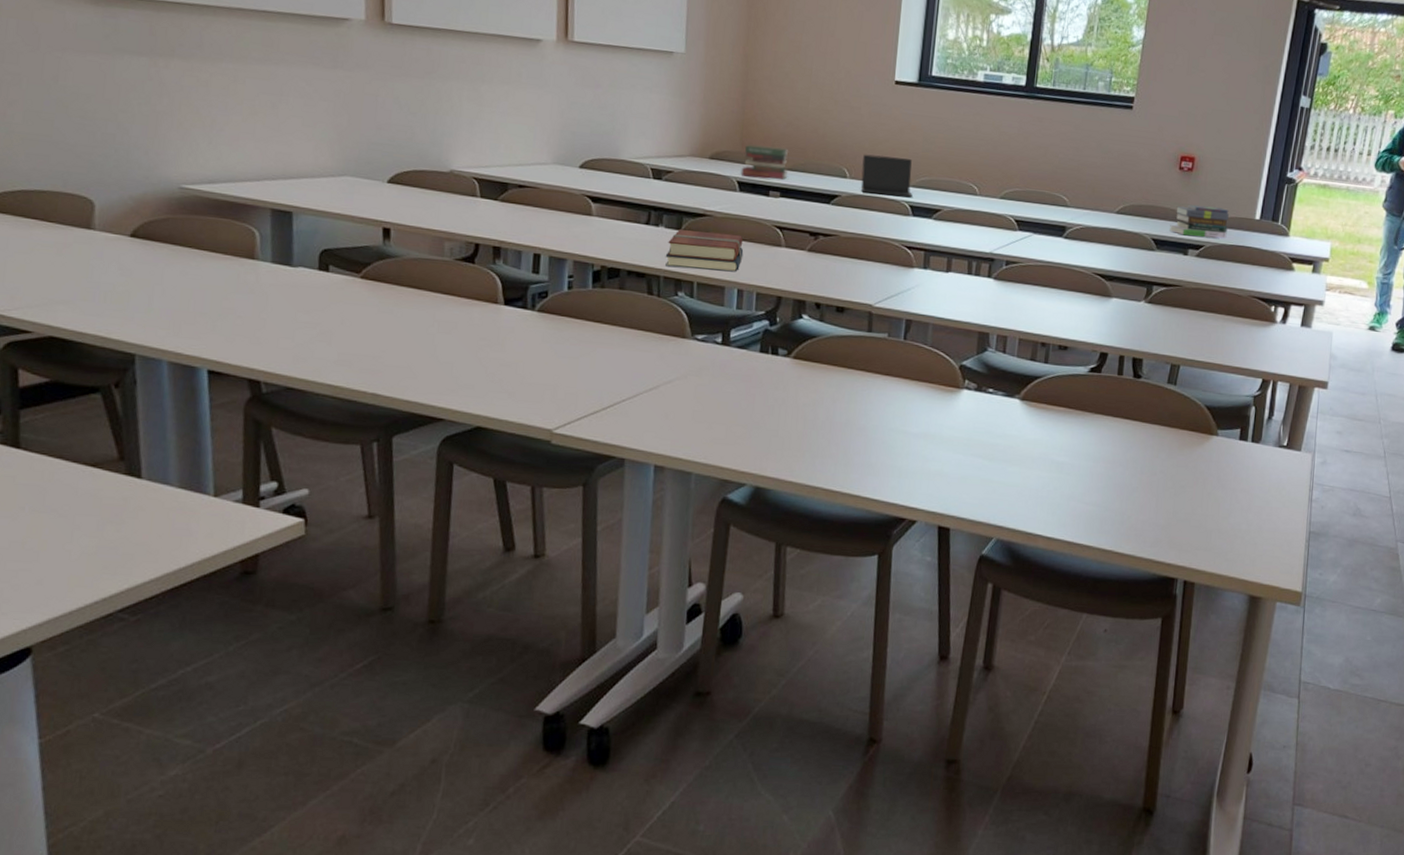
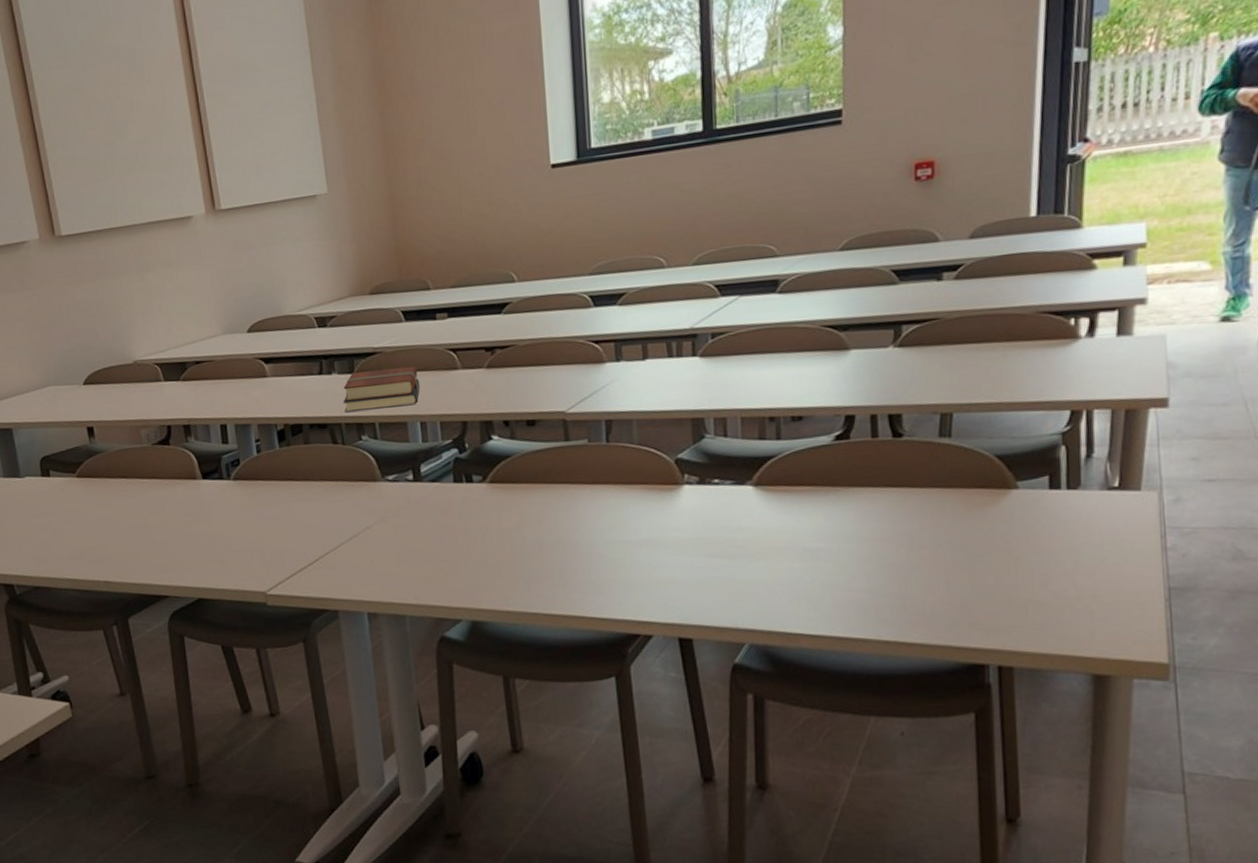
books: present [740,143,789,180] -> none [403,265,453,305]
laptop: present [860,154,913,198] -> none [529,246,591,293]
books: present [1169,204,1229,239] -> none [913,213,993,258]

